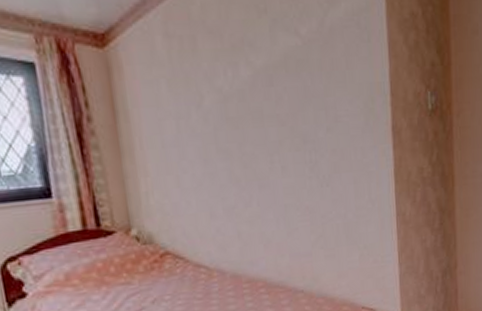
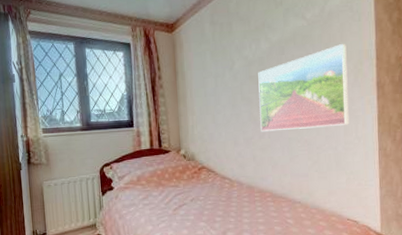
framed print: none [238,73,361,198] -> present [258,44,349,132]

